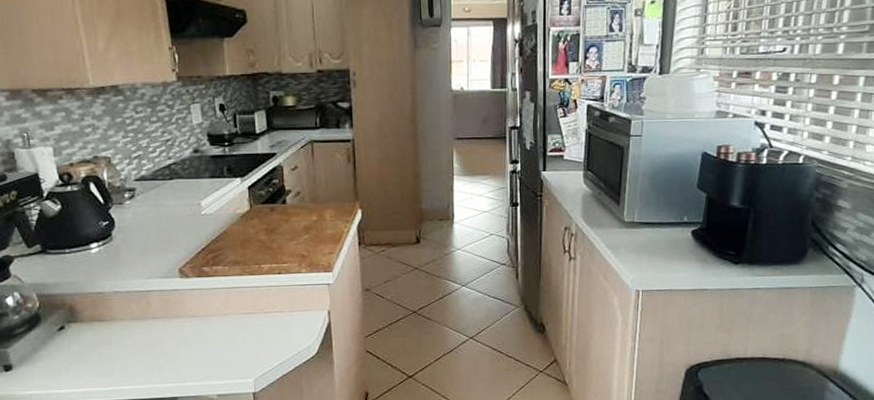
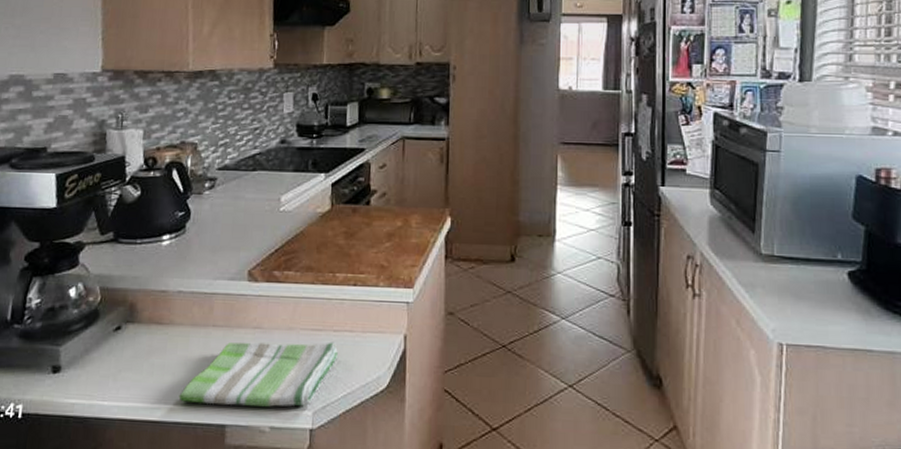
dish towel: none [130,322,272,383] -> present [178,342,339,407]

